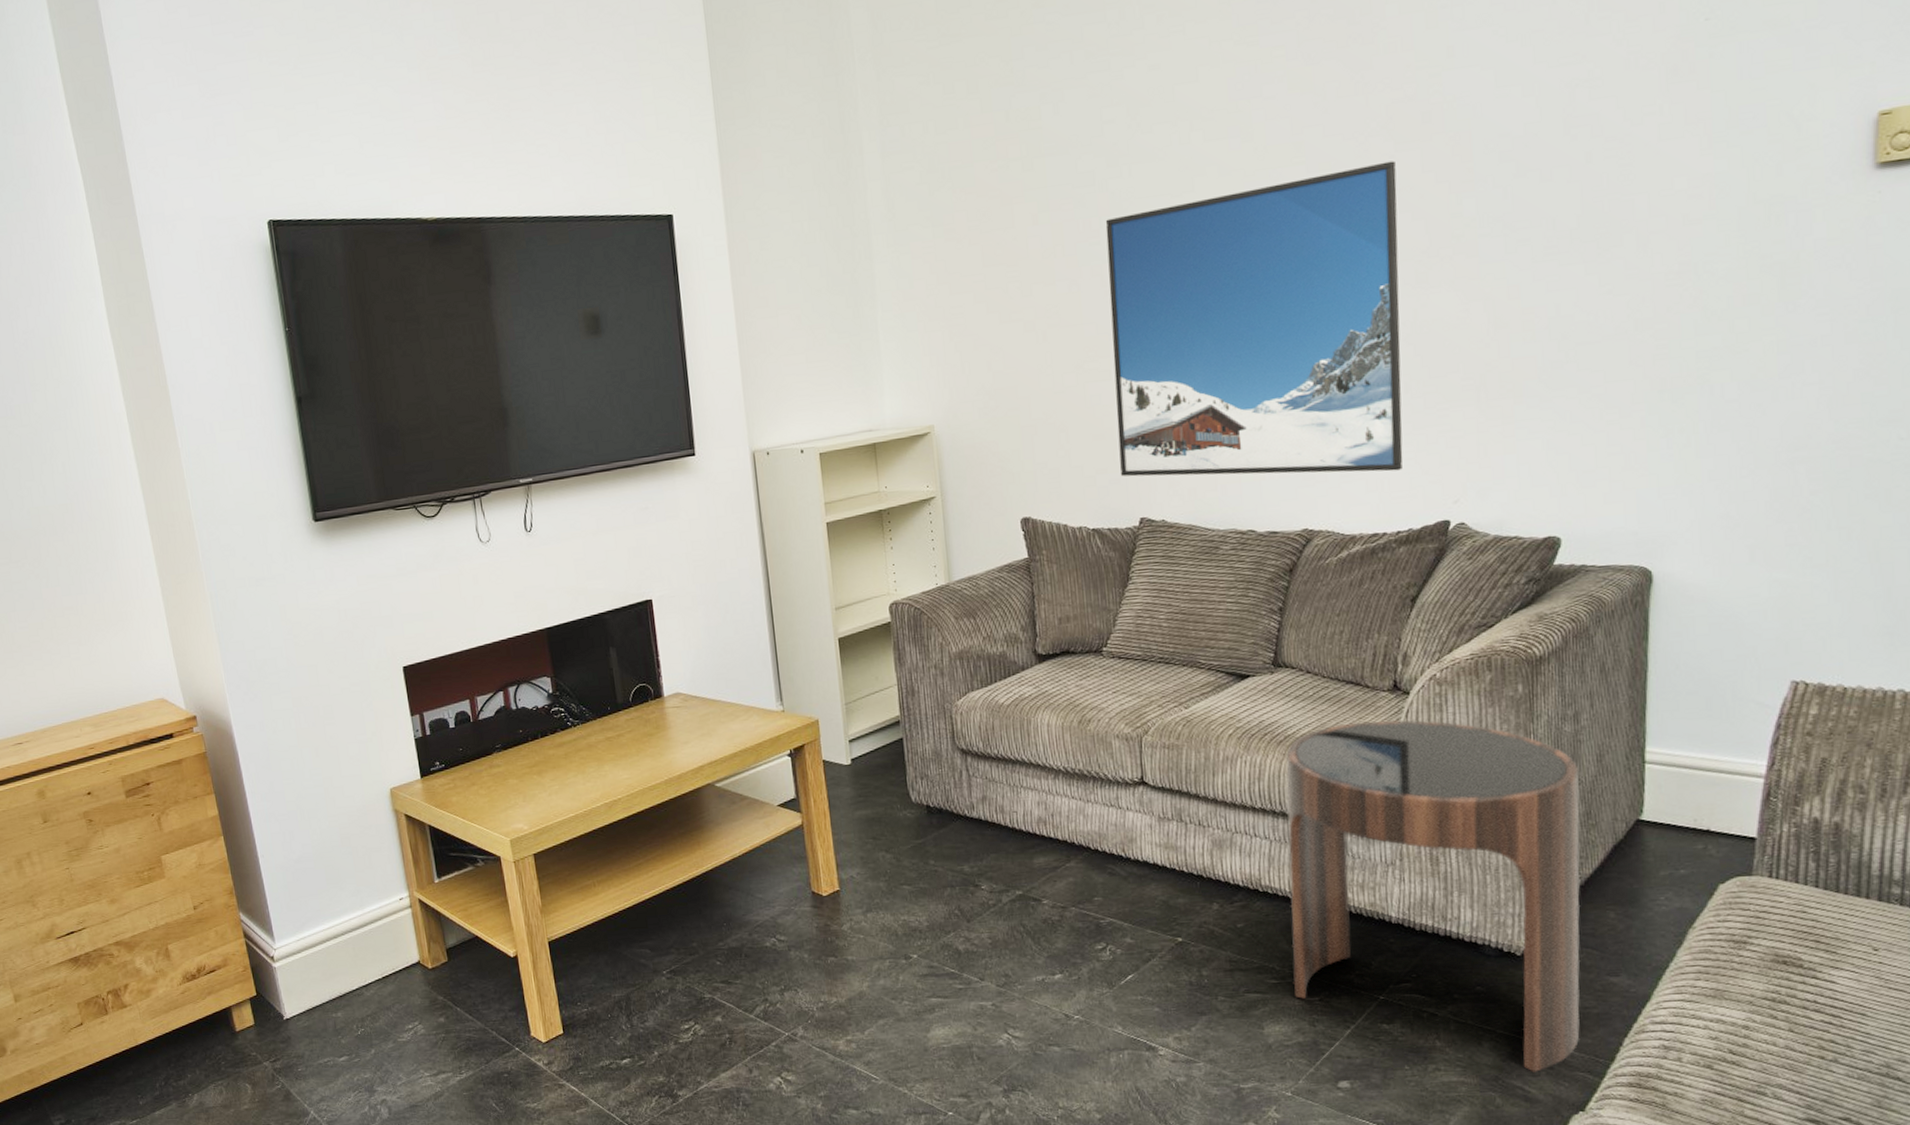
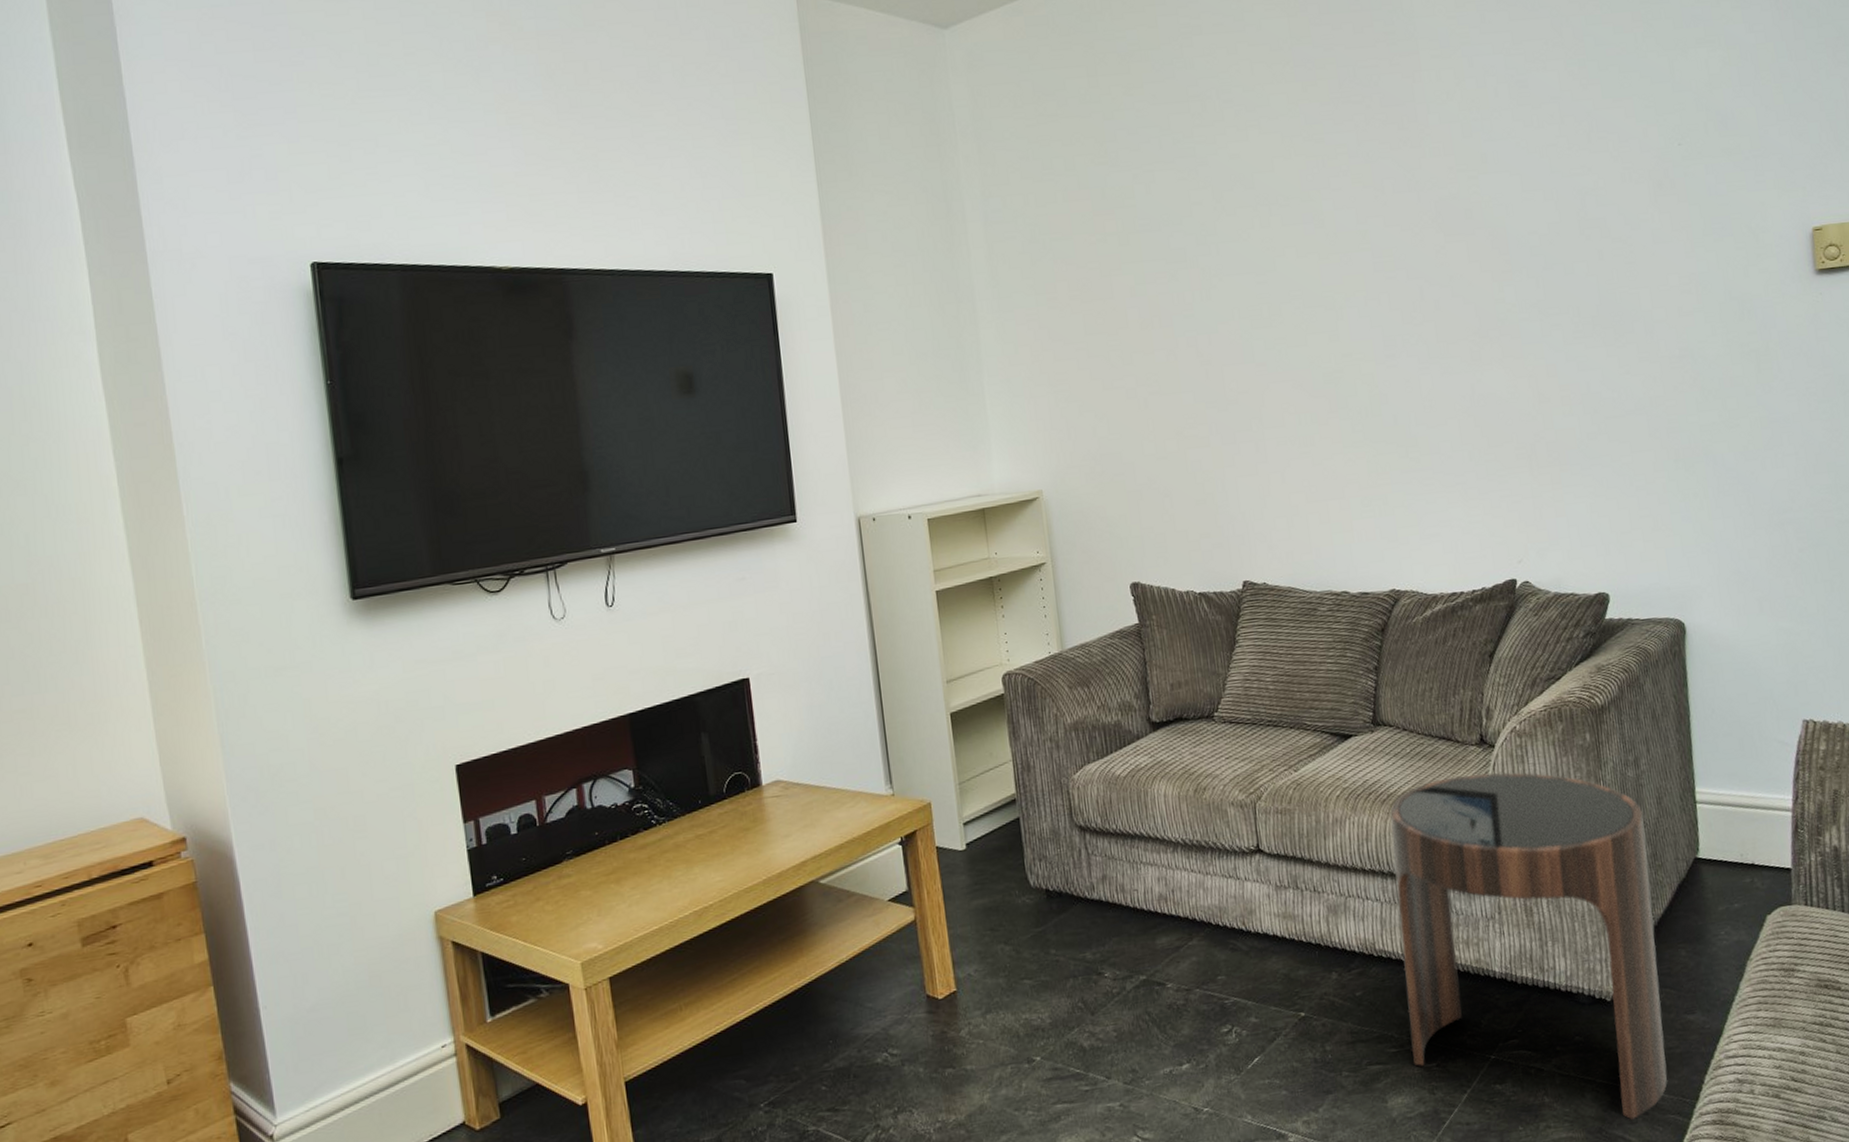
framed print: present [1105,160,1403,477] -> none [1197,250,1473,541]

